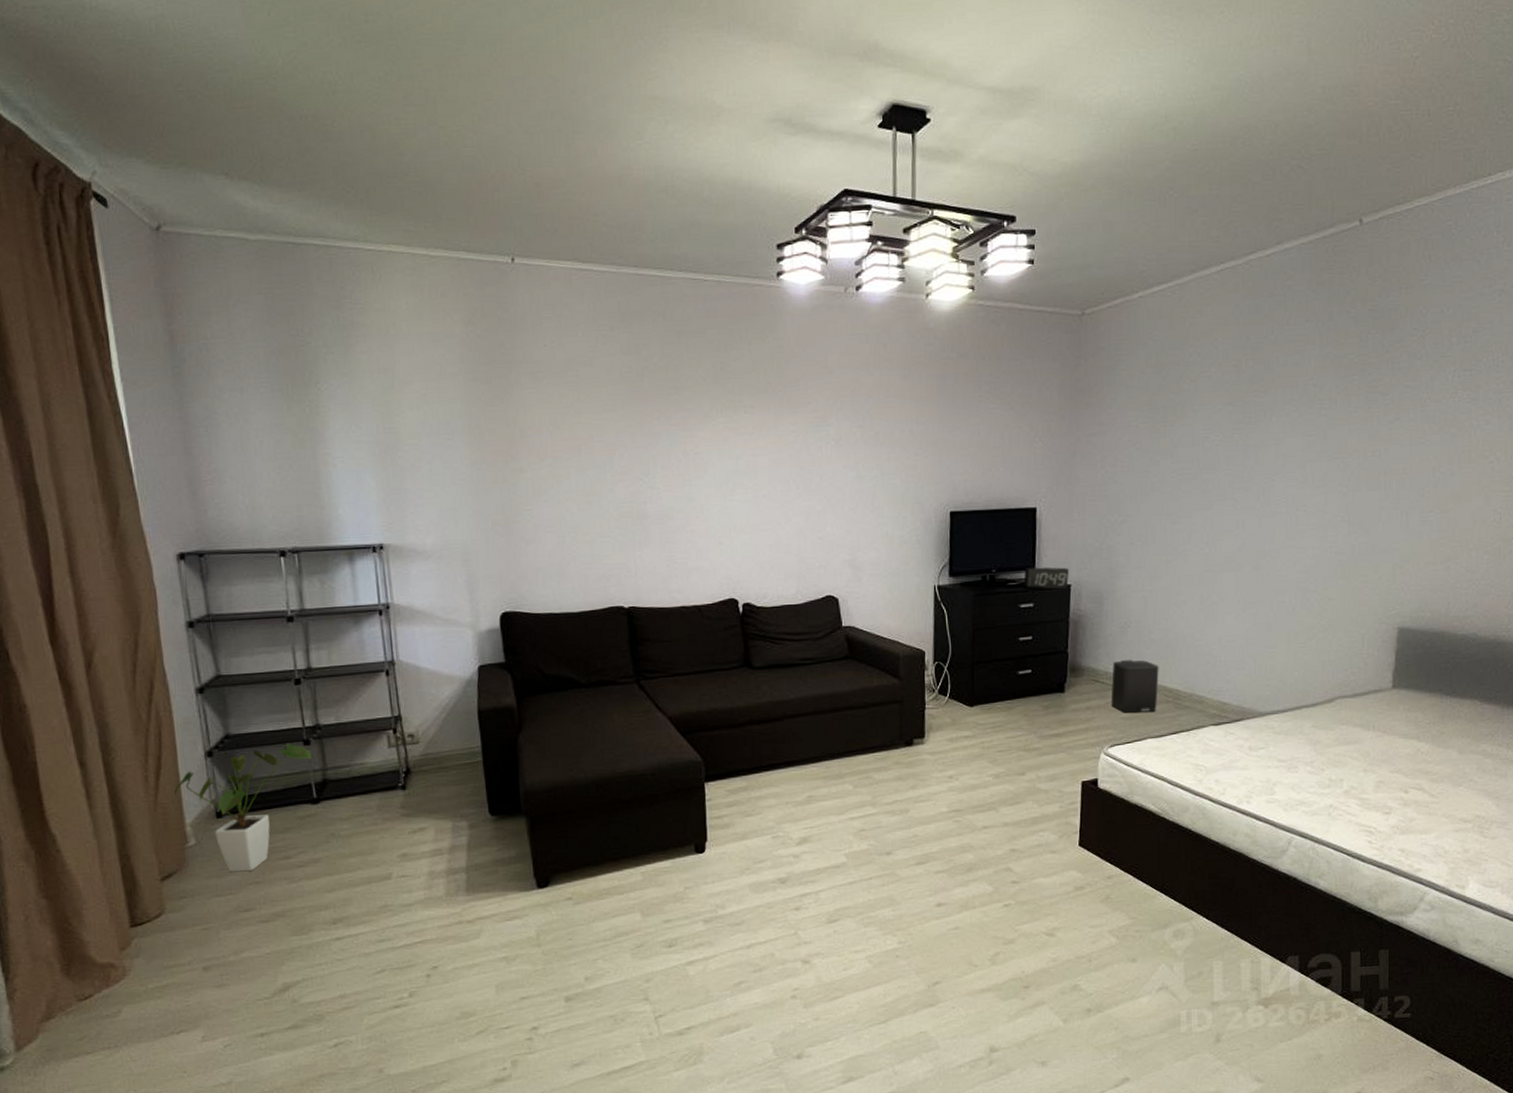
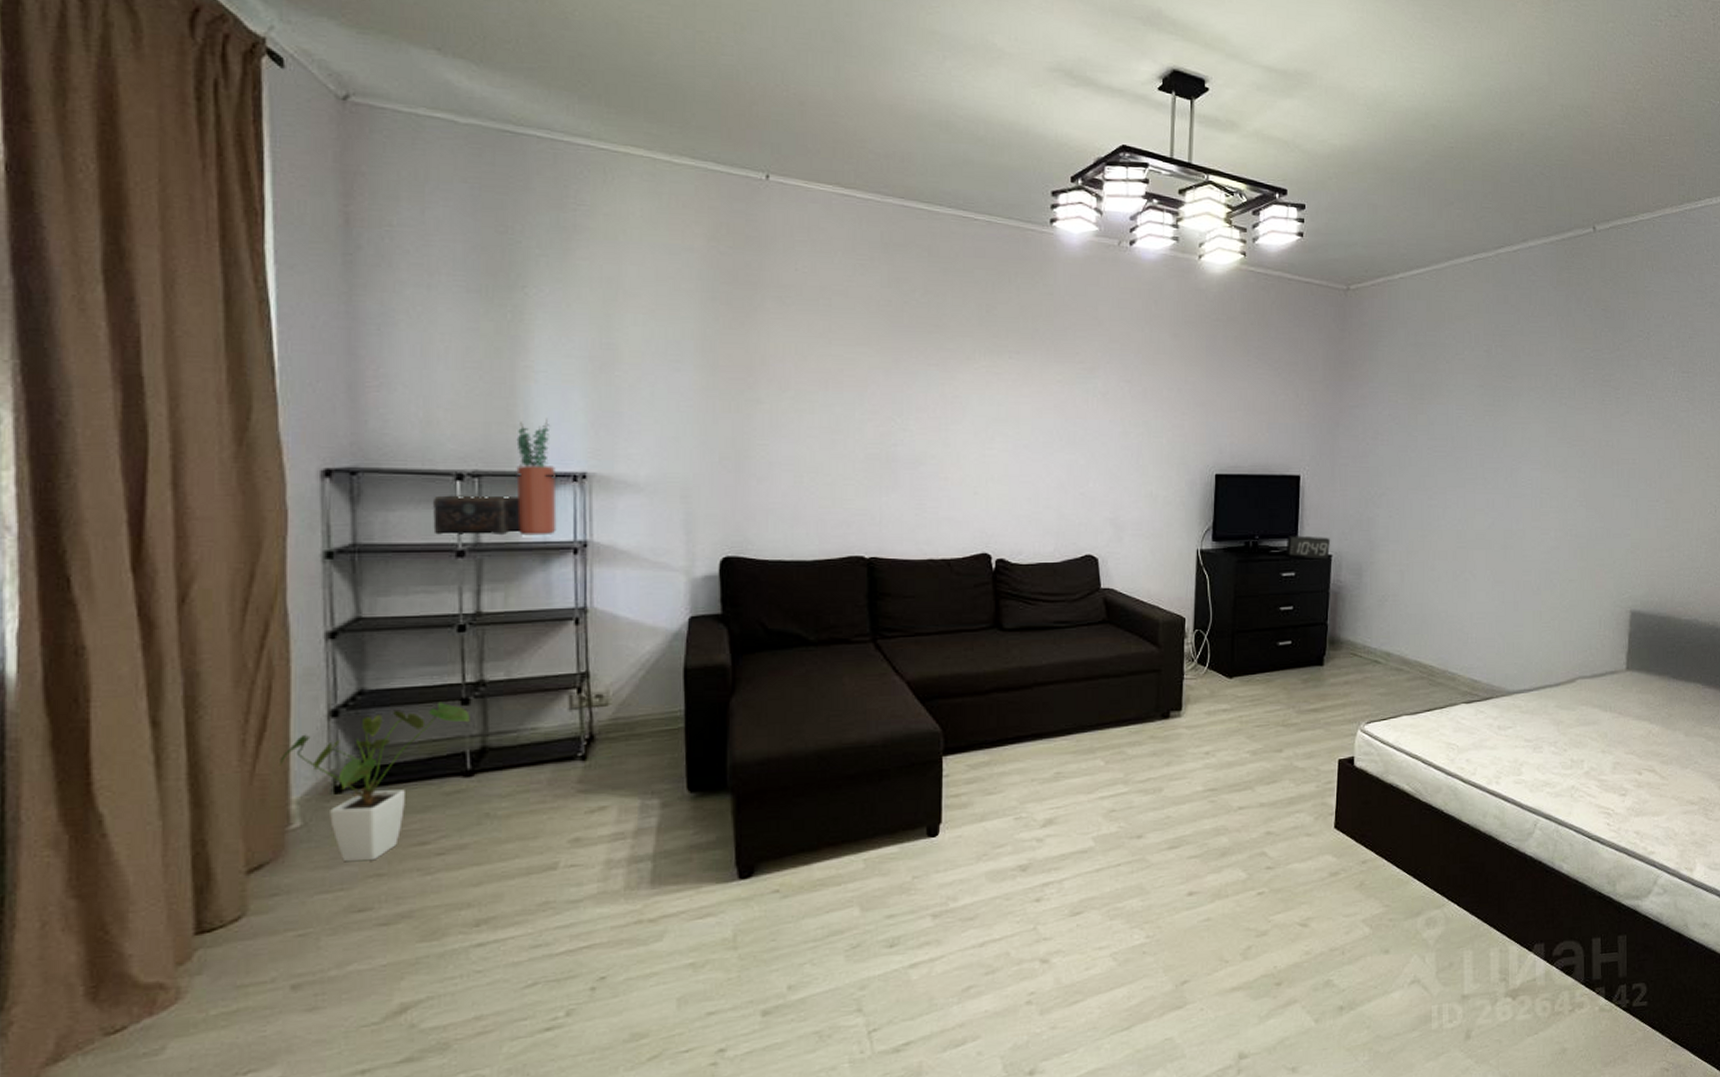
decorative box: none [265,568,335,604] -> present [433,495,521,536]
vase: none [324,498,364,602] -> present [516,418,557,536]
pedal bin: present [1111,660,1159,713] -> none [1368,634,1414,689]

